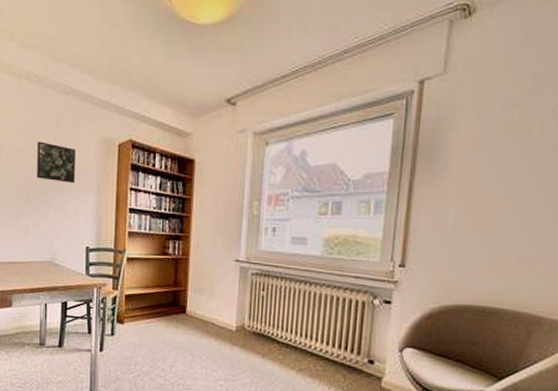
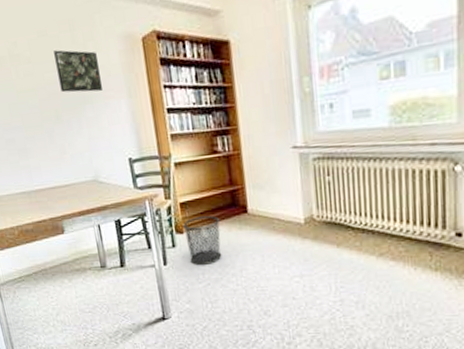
waste bin: none [124,309,160,358] -> present [182,215,222,266]

